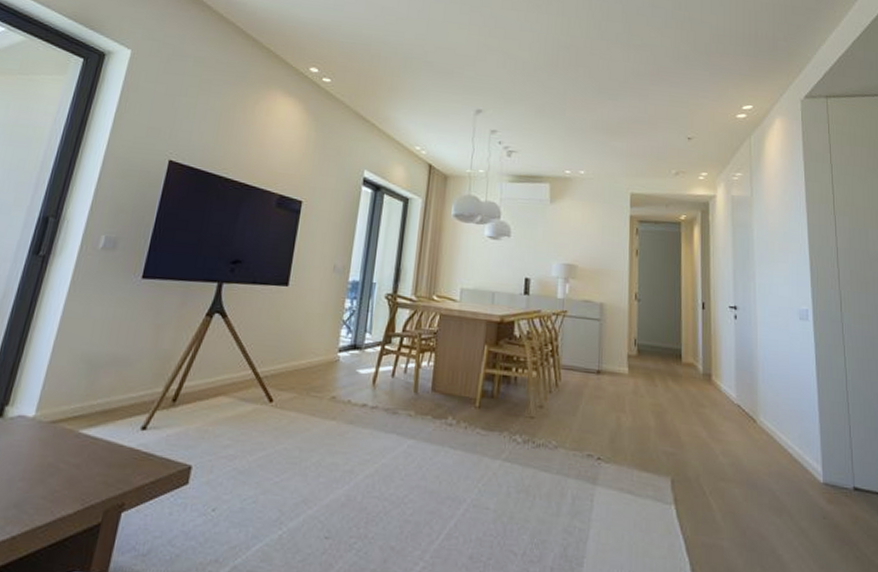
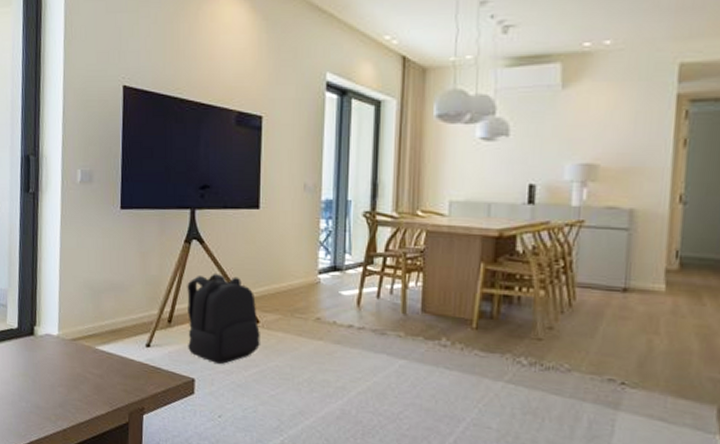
backpack: none [190,349,273,448] -> present [187,274,260,364]

